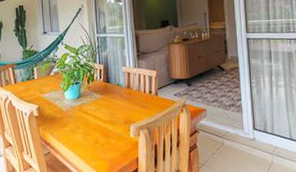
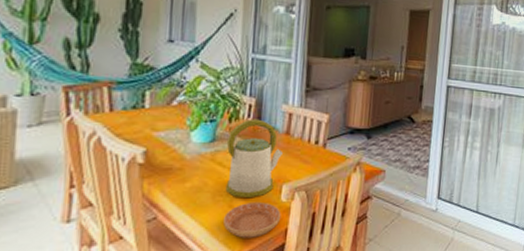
kettle: none [88,79,127,136] -> present [225,119,283,198]
saucer: none [93,138,132,165] -> present [223,201,282,238]

